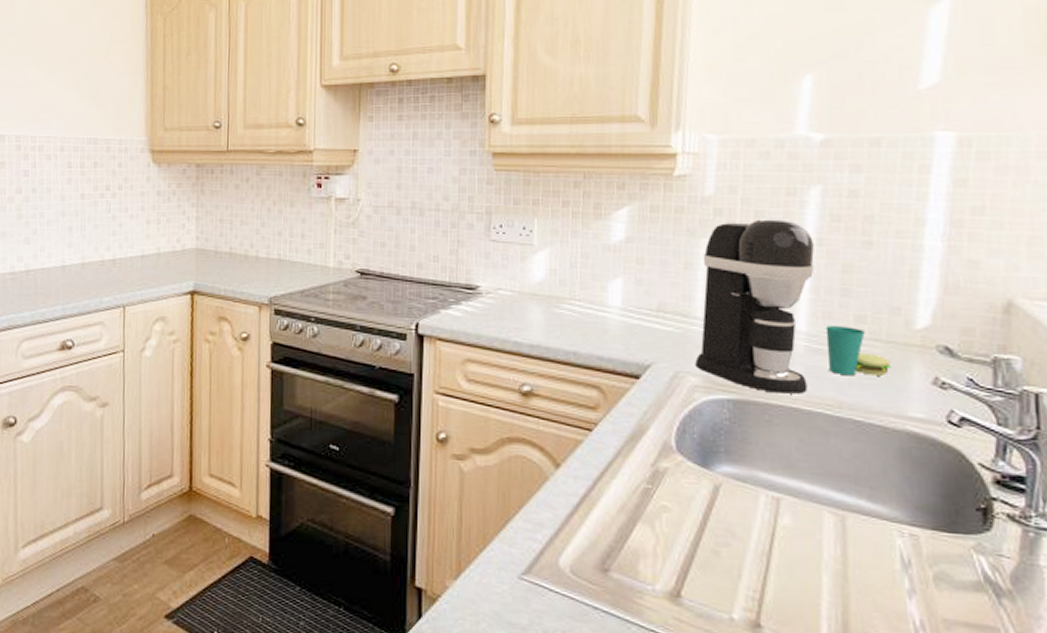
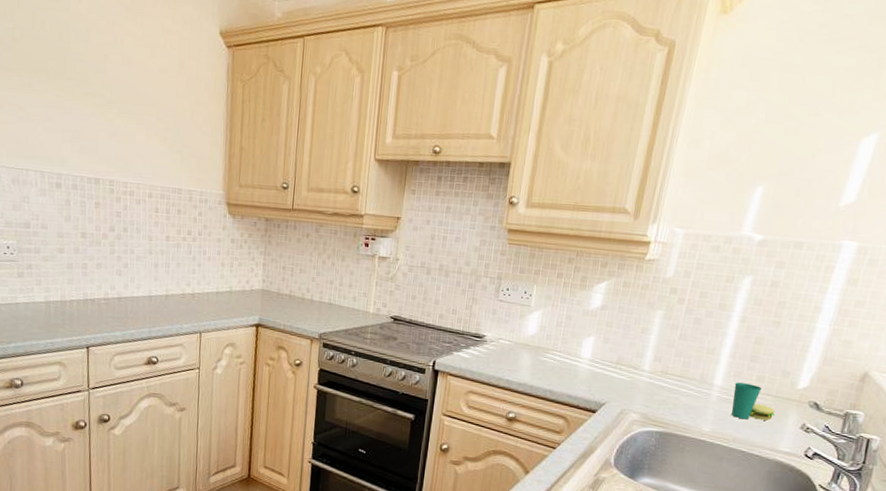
coffee maker: present [695,217,815,394] -> none [637,298,739,430]

